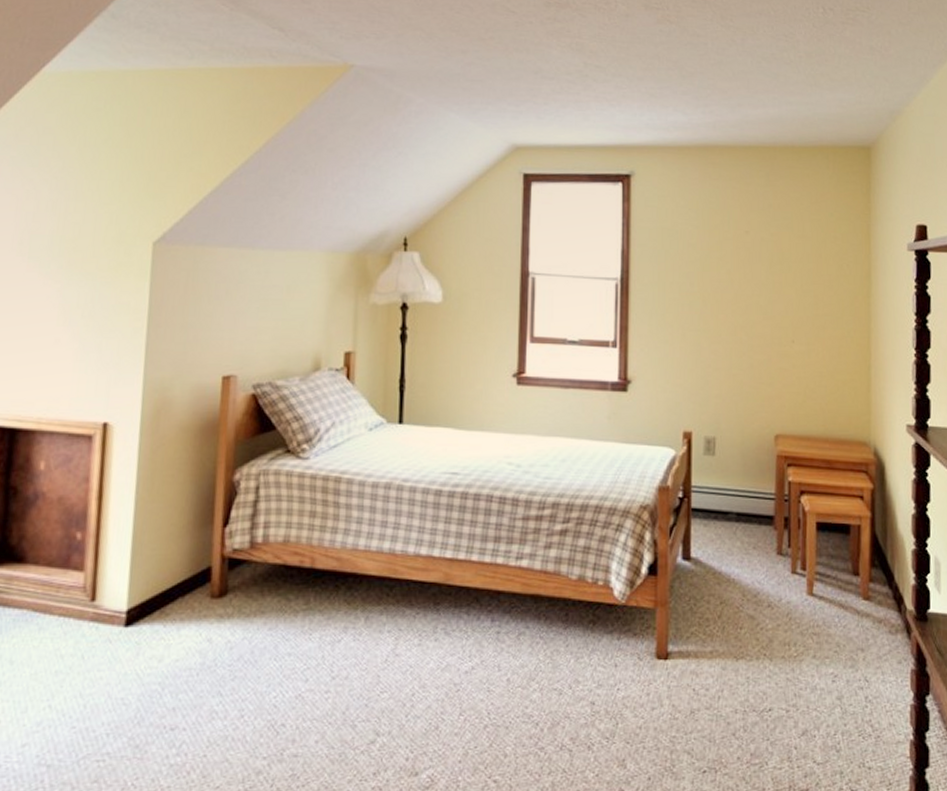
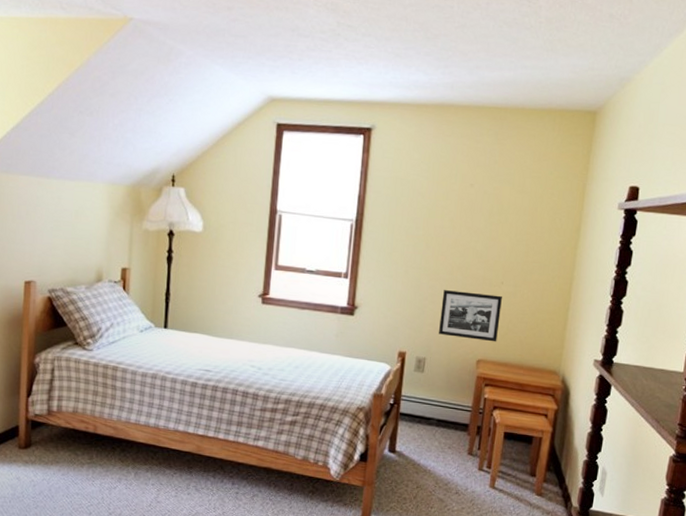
picture frame: none [727,354,796,412] -> present [439,290,502,342]

